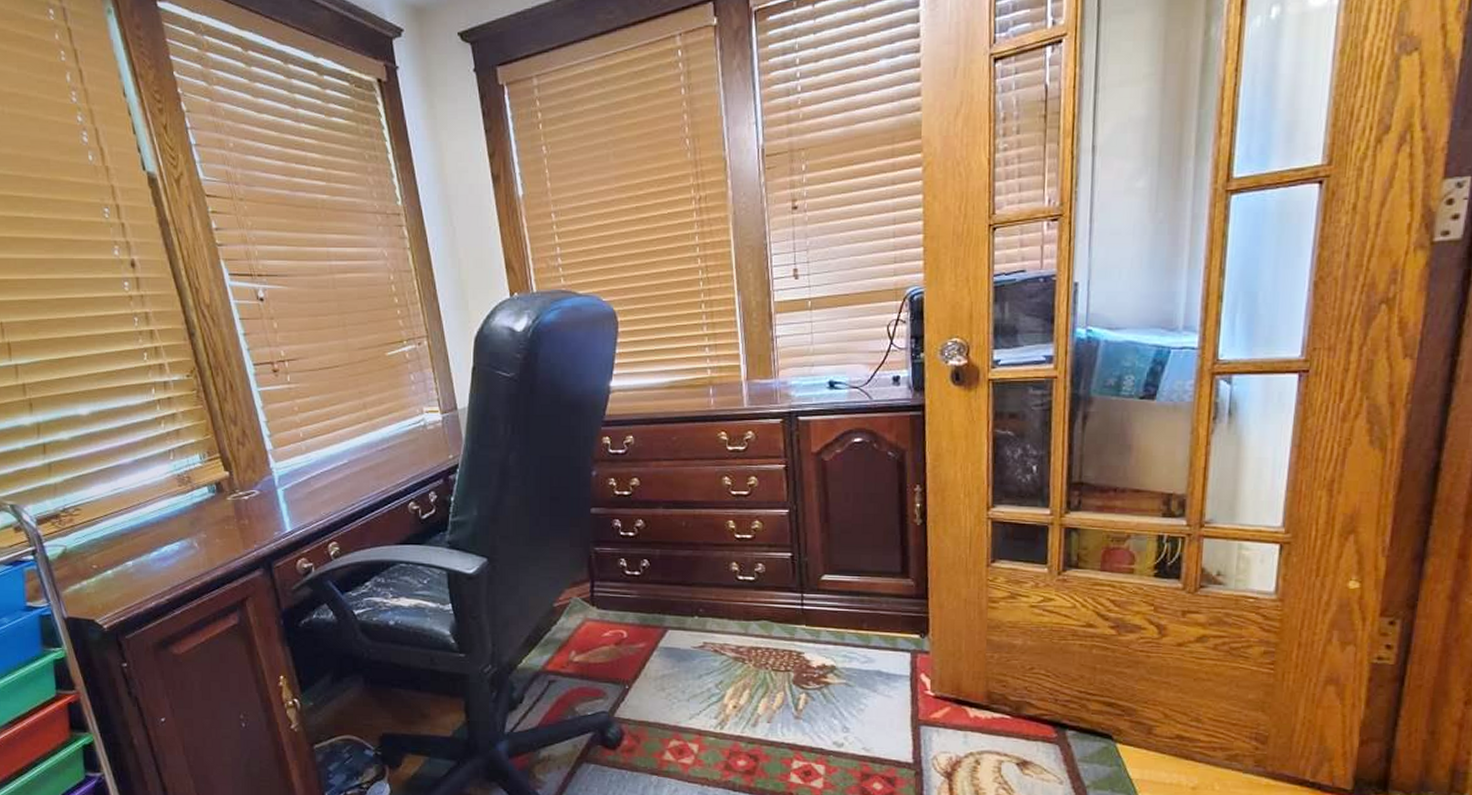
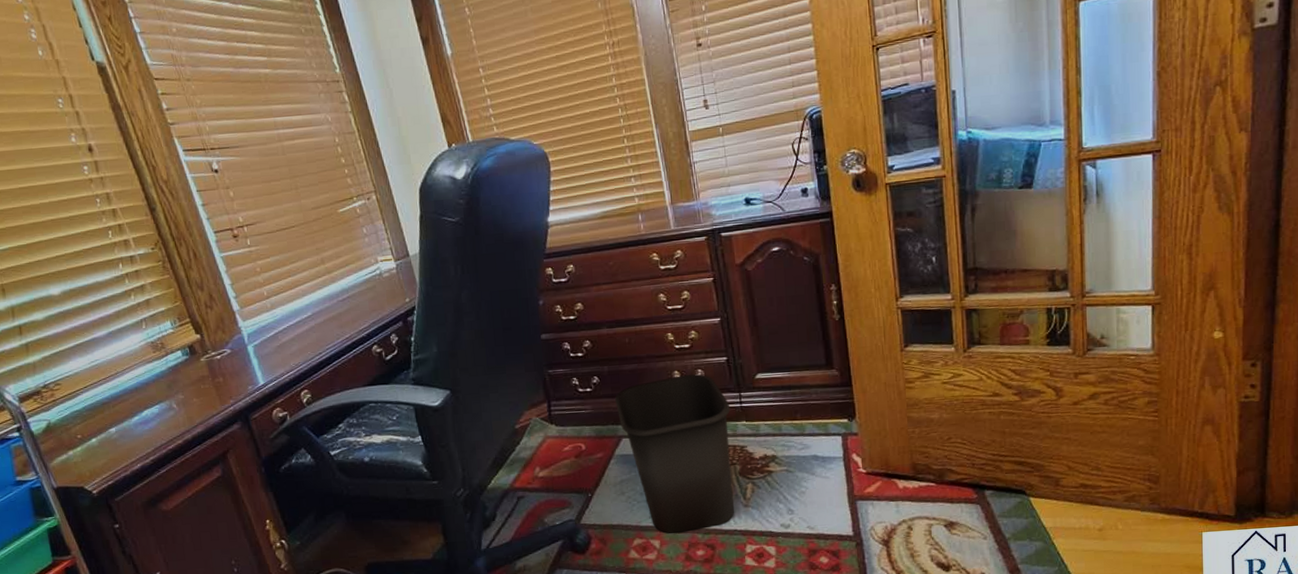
waste bin: none [665,567,790,739] -> present [615,373,734,534]

